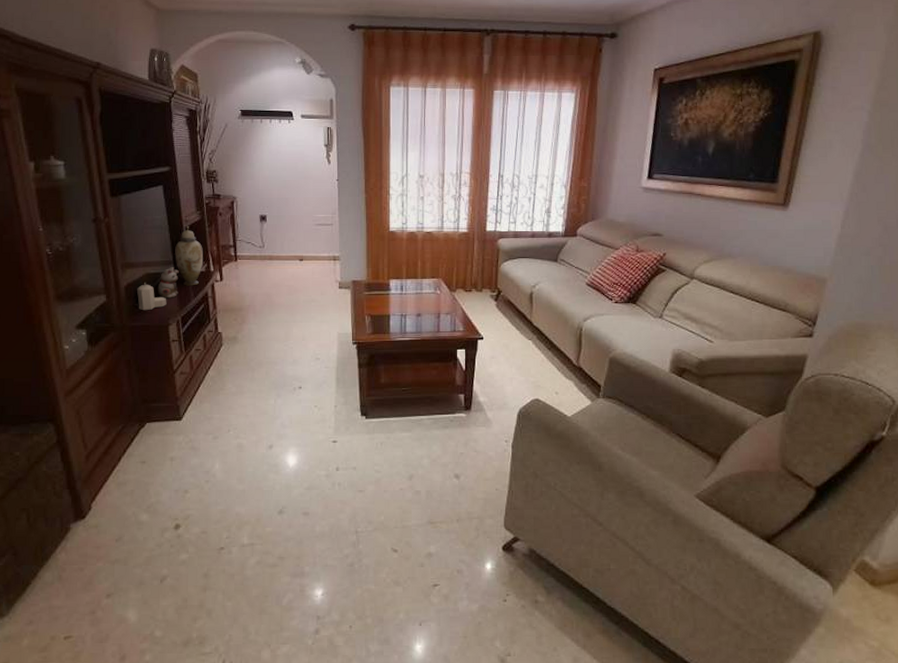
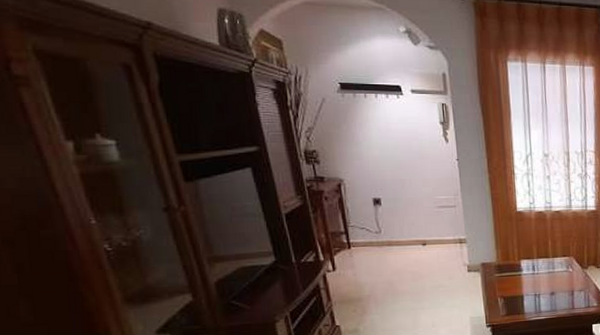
candle: present [137,282,167,311] -> none [231,276,271,309]
decorative figurine: present [157,267,179,298] -> none [257,258,284,294]
ginger jar: present [175,226,203,286] -> none [274,212,310,278]

